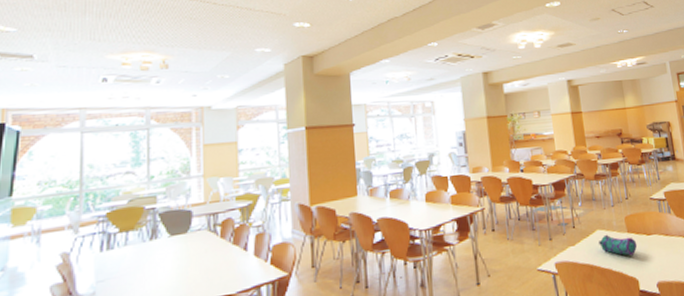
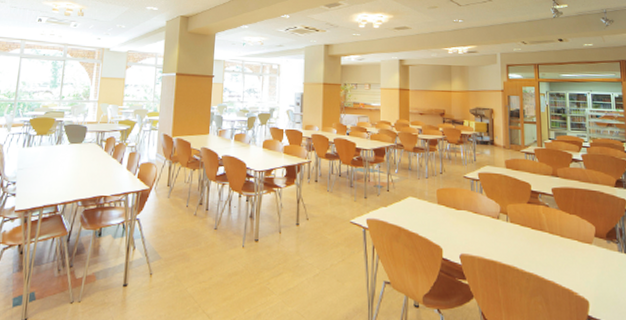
pencil case: present [599,234,638,256] -> none [409,202,446,225]

